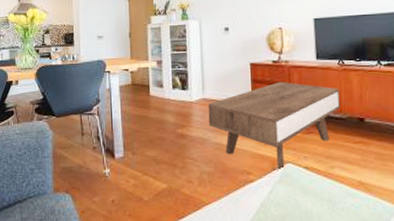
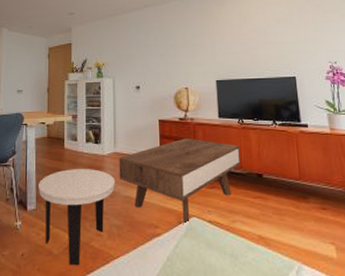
side table: none [124,116,205,212] -> present [37,169,115,266]

